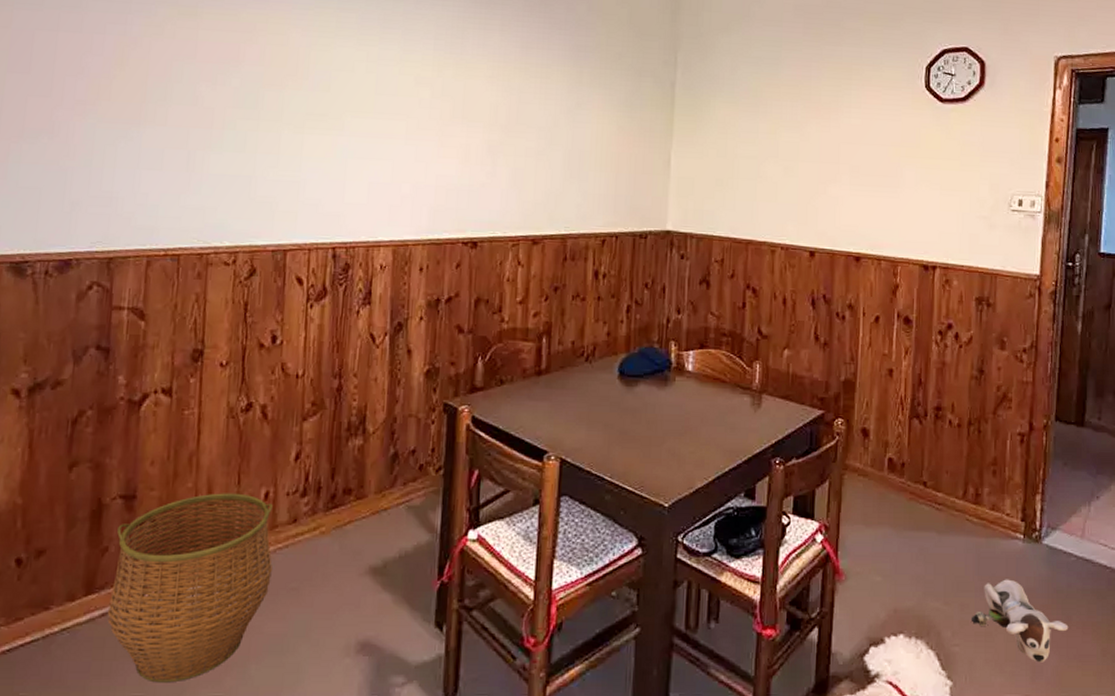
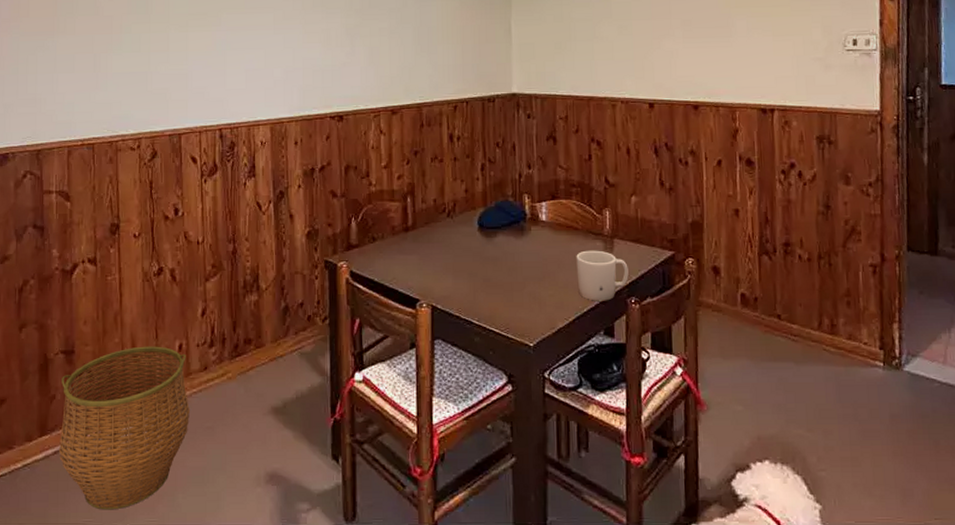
mug: none [720,405,775,461] -> present [576,250,629,301]
dog toy: present [970,579,1069,662] -> none [835,406,937,486]

